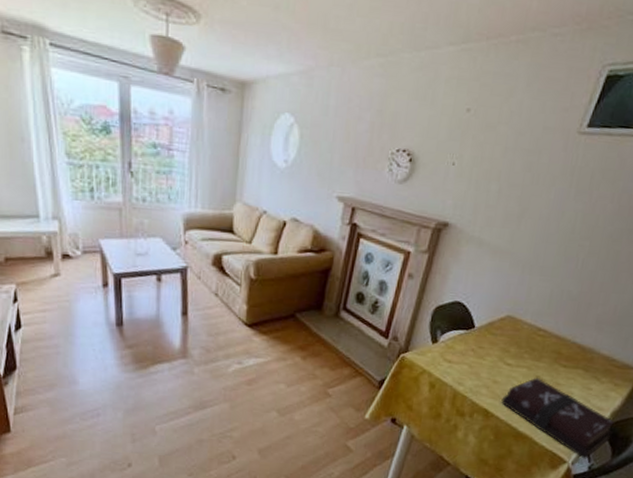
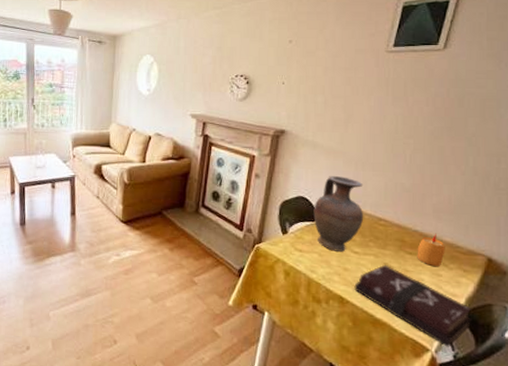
vase: none [468,279,528,364] -> present [313,176,364,252]
candle: none [570,345,602,381] -> present [417,233,445,267]

